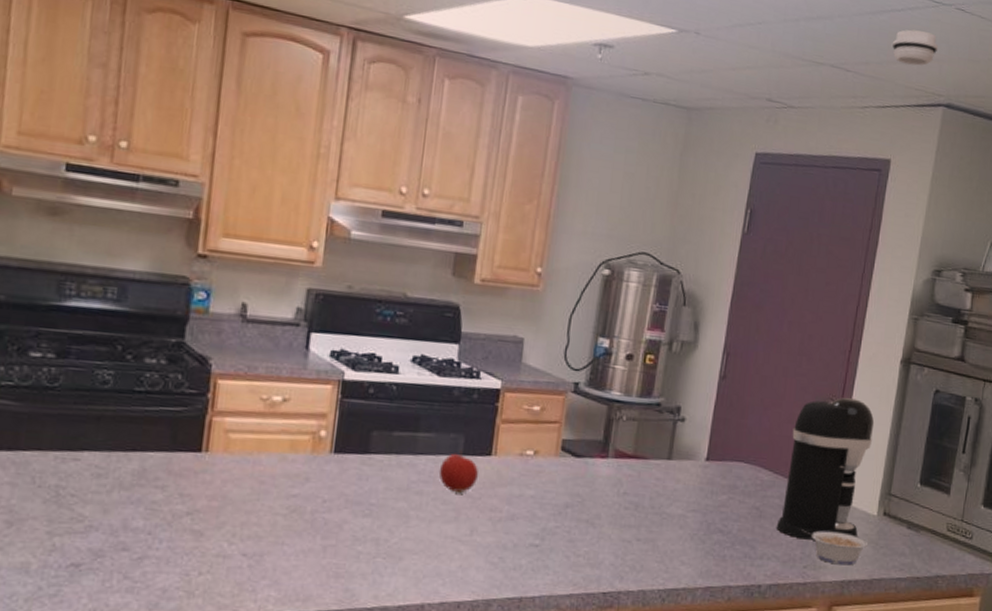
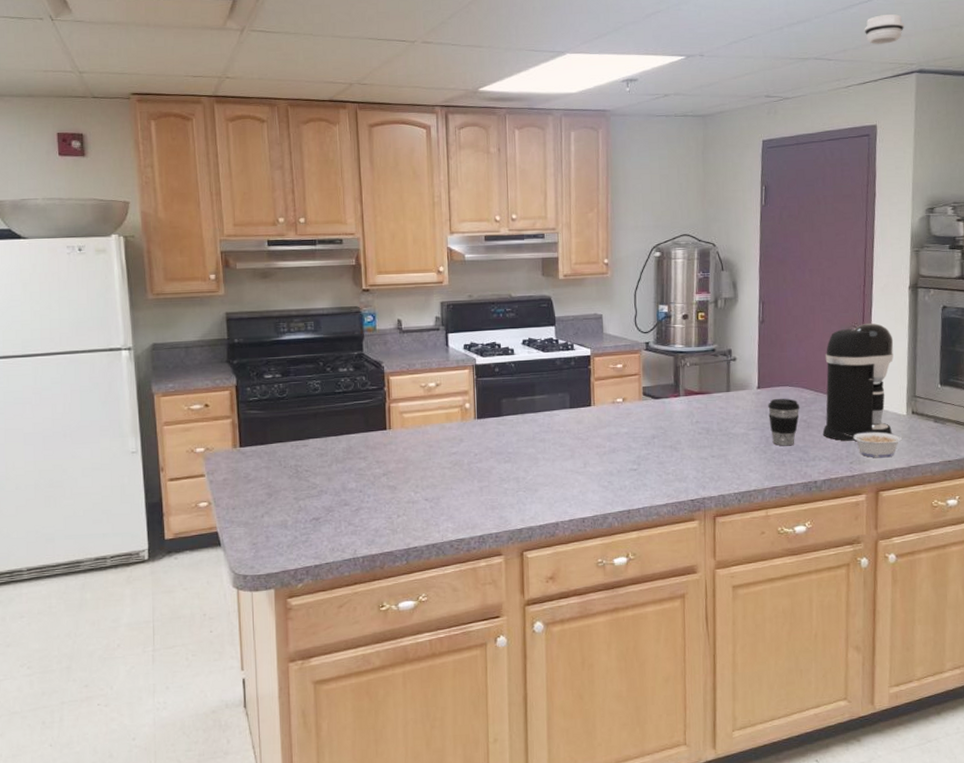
fruit: present [438,450,478,492] -> none [554,405,583,437]
coffee cup: none [714,475,754,538] -> present [768,398,800,446]

